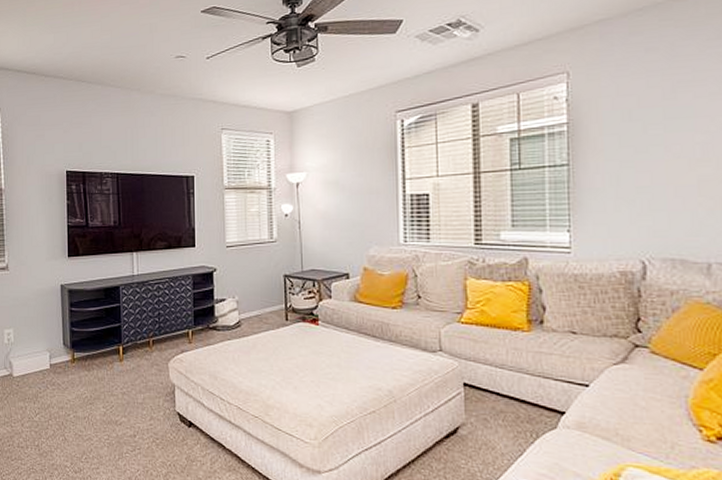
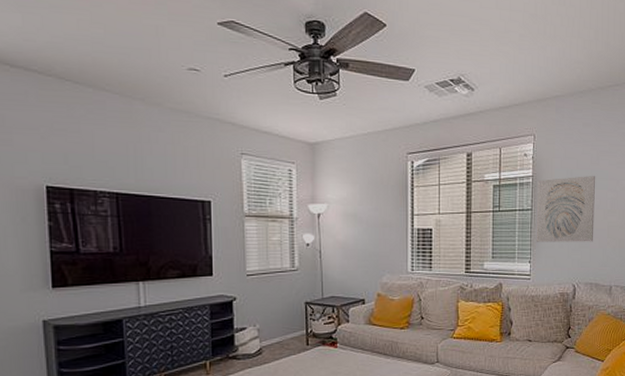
wall art: none [576,115,674,206] -> present [536,176,596,242]

